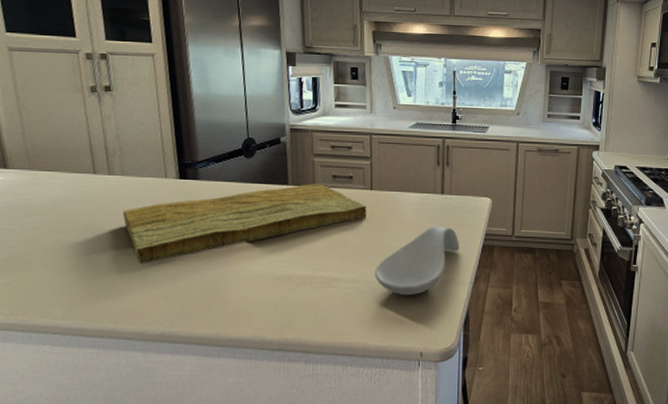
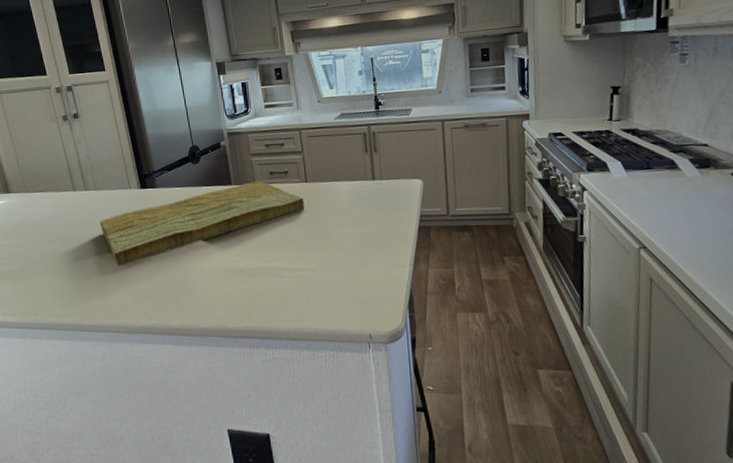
spoon rest: present [374,225,460,295] -> none [317,211,397,281]

